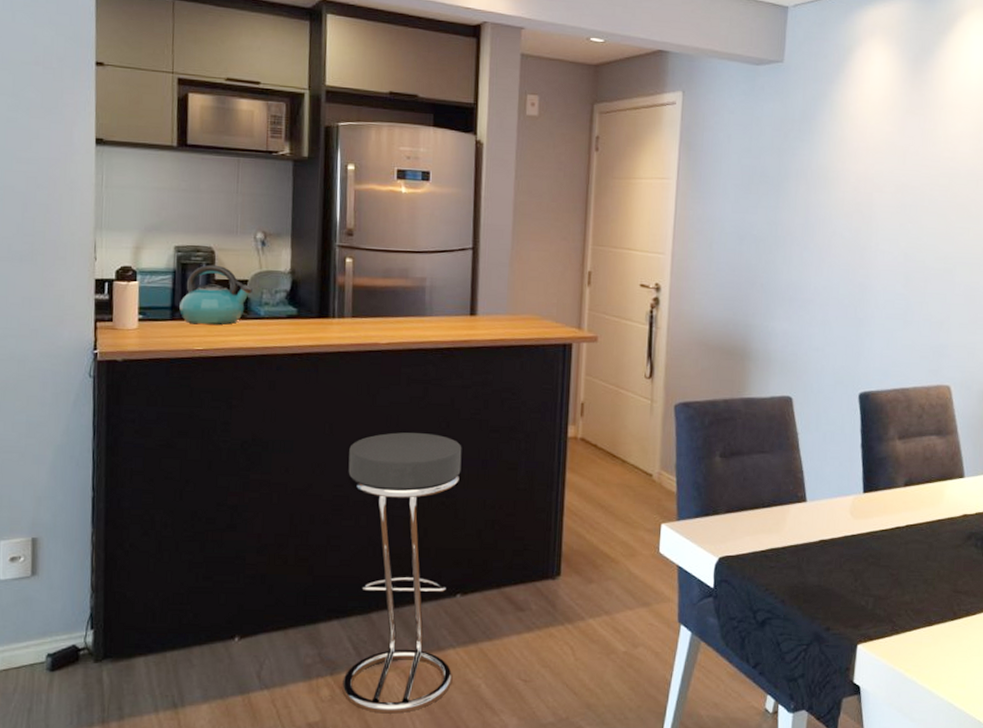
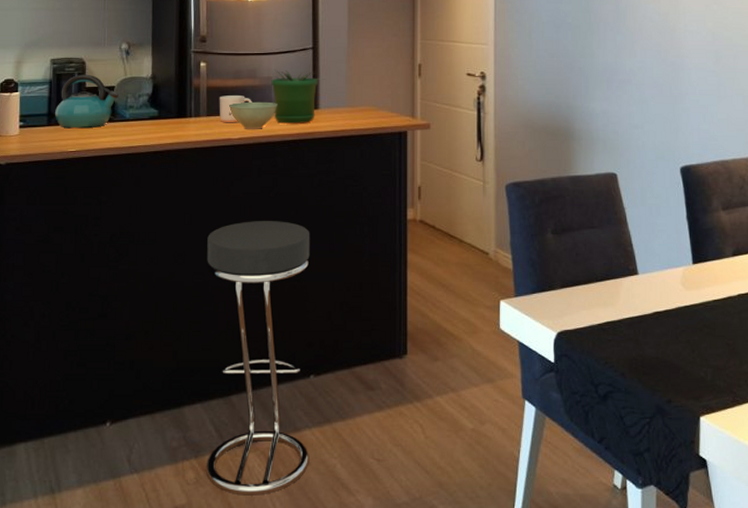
mug: none [365,296,403,327] -> present [219,95,252,123]
bowl: none [377,304,431,336] -> present [229,101,278,130]
planter: none [425,271,485,330] -> present [271,70,325,124]

